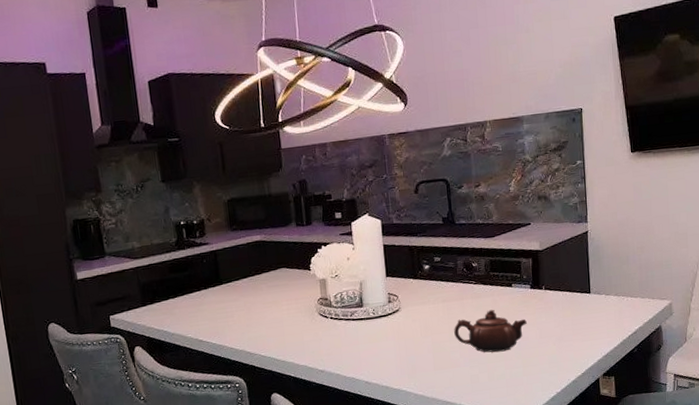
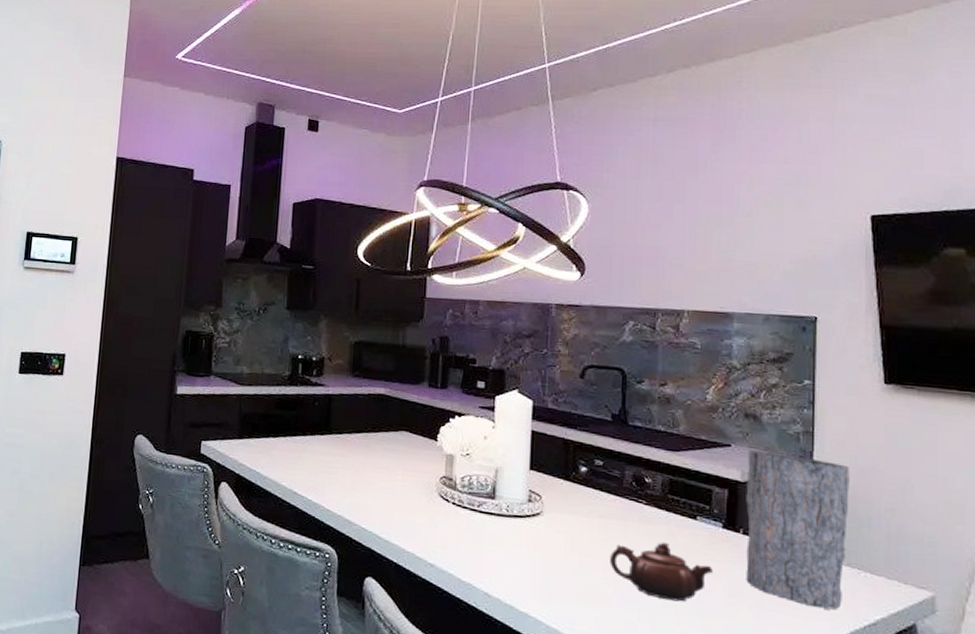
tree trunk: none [543,221,614,332] -> present [746,450,850,610]

